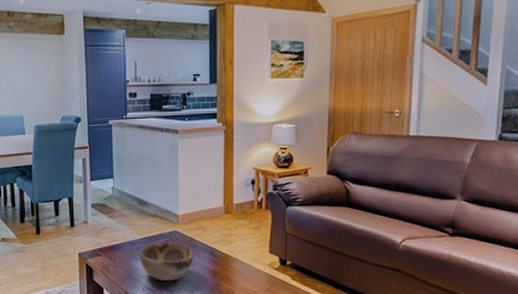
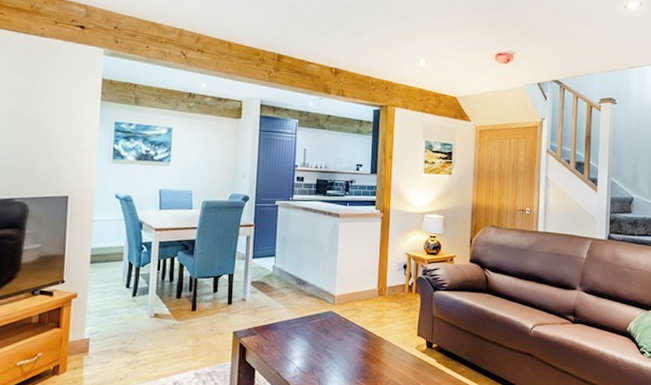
decorative bowl: present [139,242,193,281] -> none [293,323,347,362]

